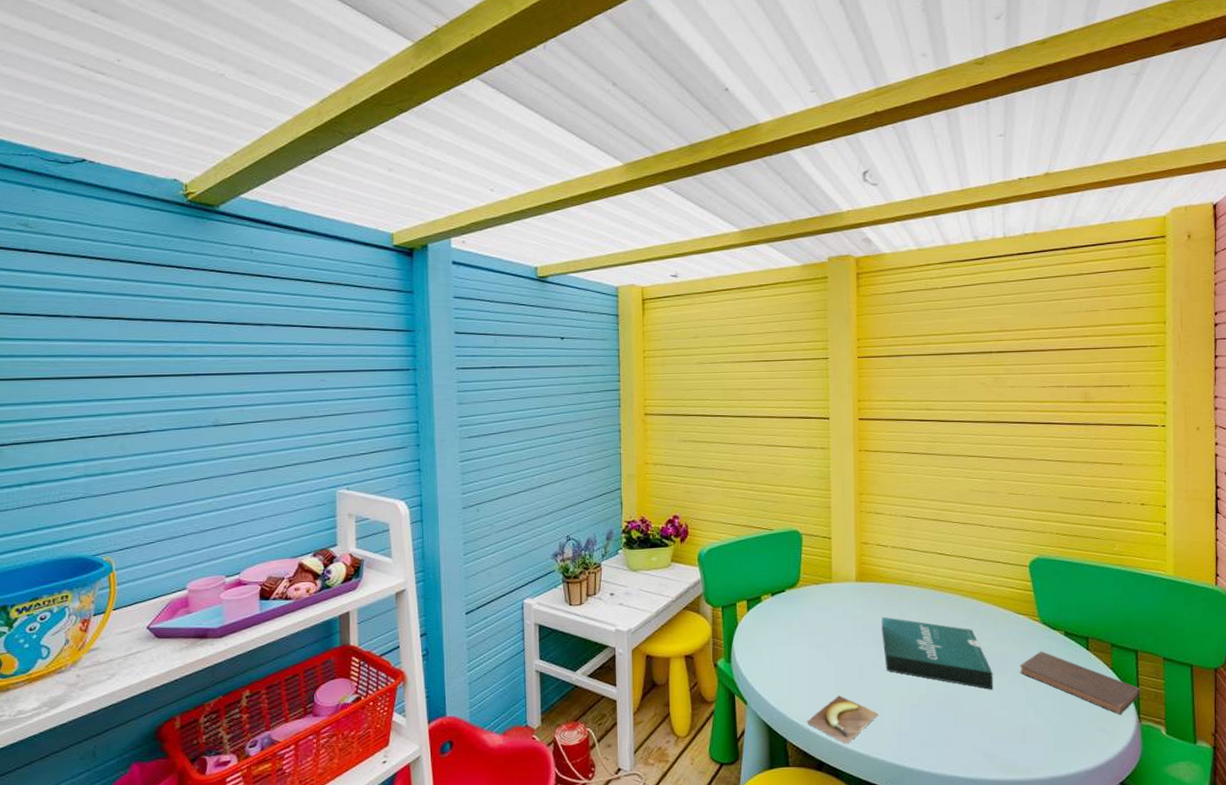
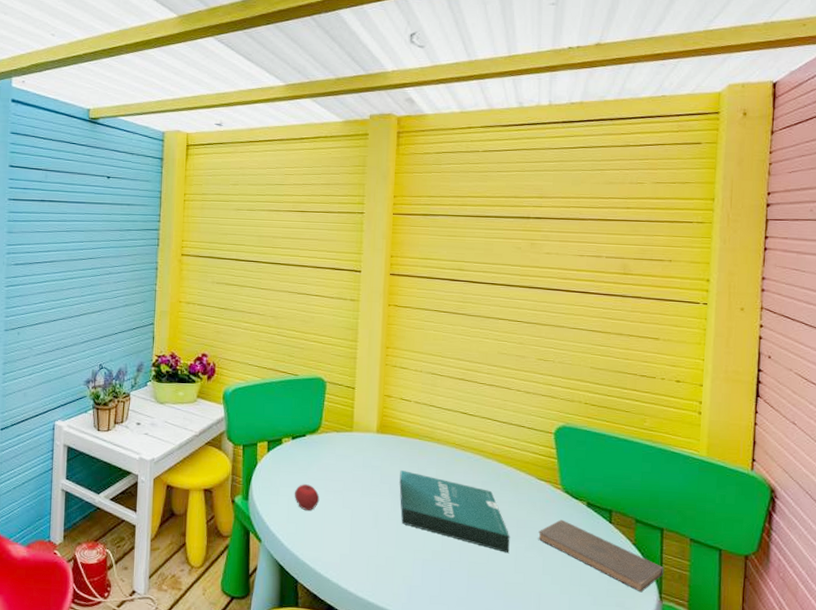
apple: none [777,640,803,668] -> present [294,484,320,511]
banana: present [806,696,879,744] -> none [318,543,391,592]

